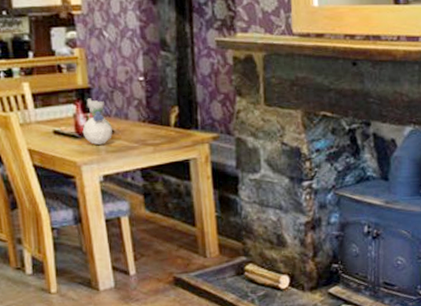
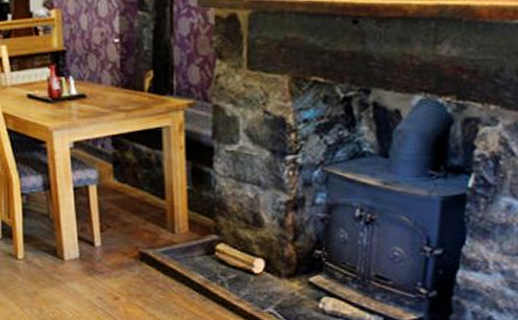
potted flower: present [82,98,113,145] -> none [55,61,86,110]

